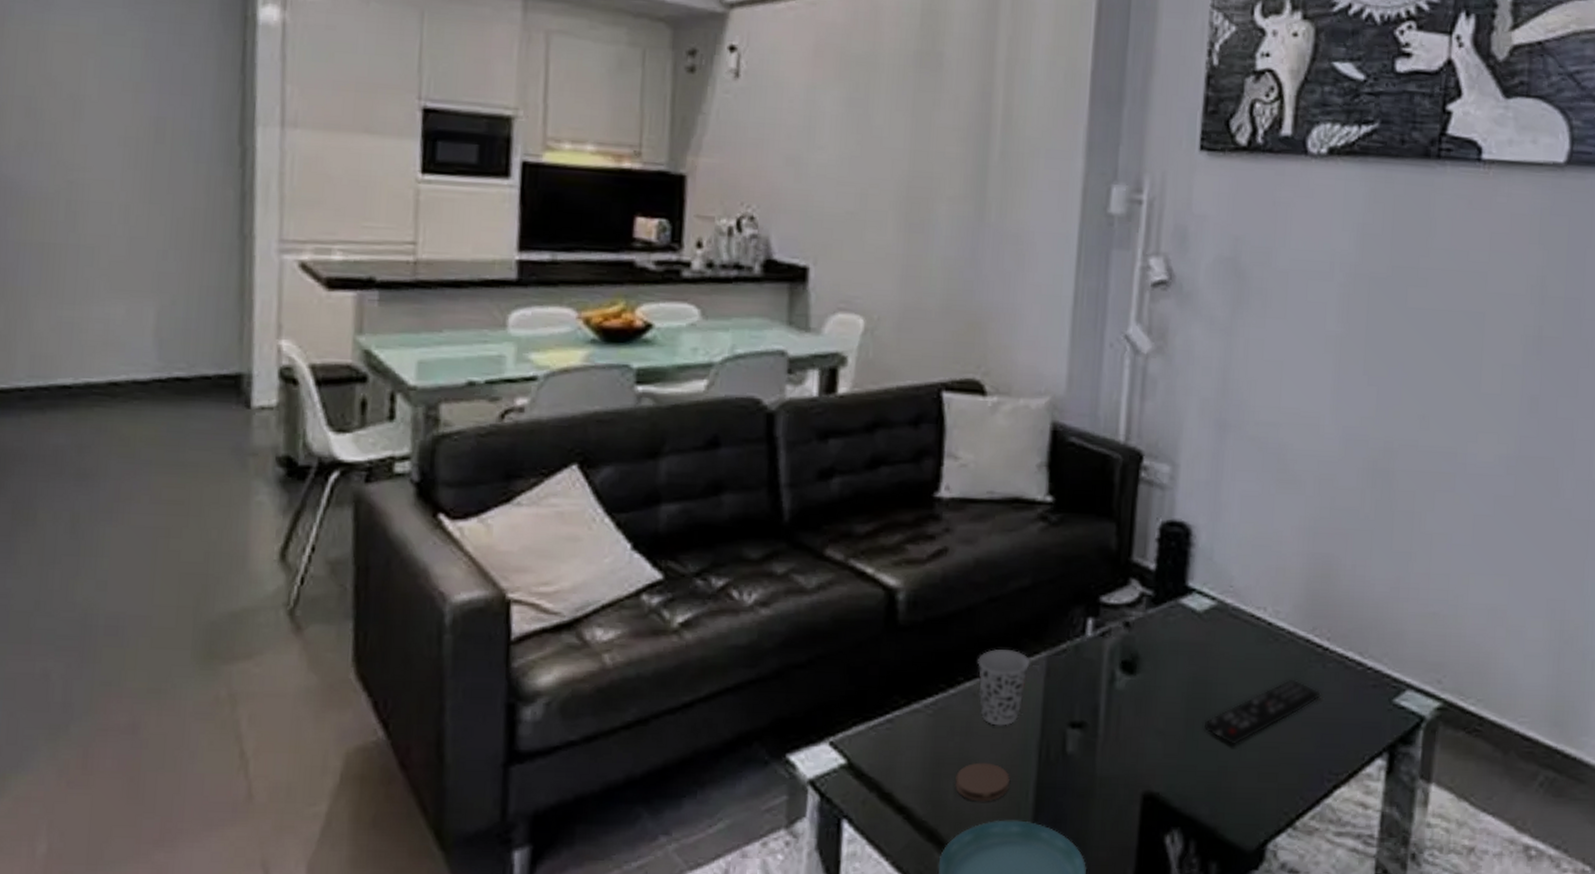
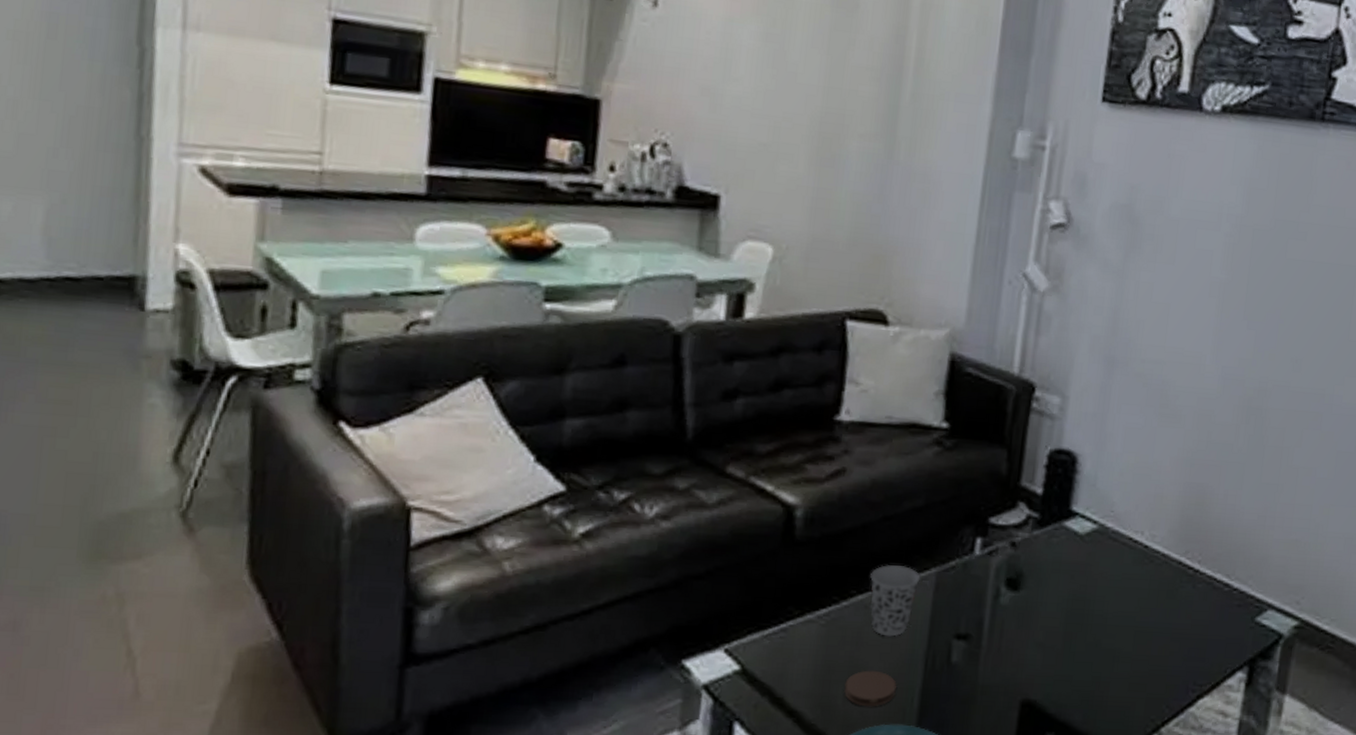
remote control: present [1202,679,1321,745] -> none [1079,597,1190,658]

